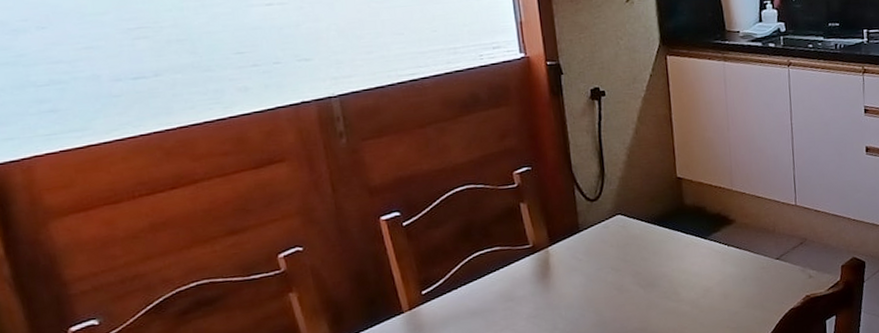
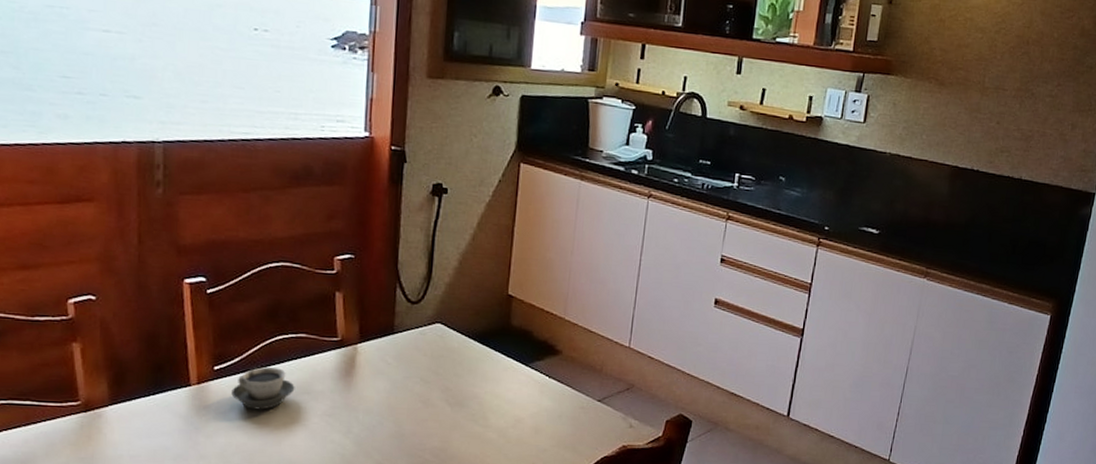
cup: none [441,282,499,325] -> present [231,367,295,410]

